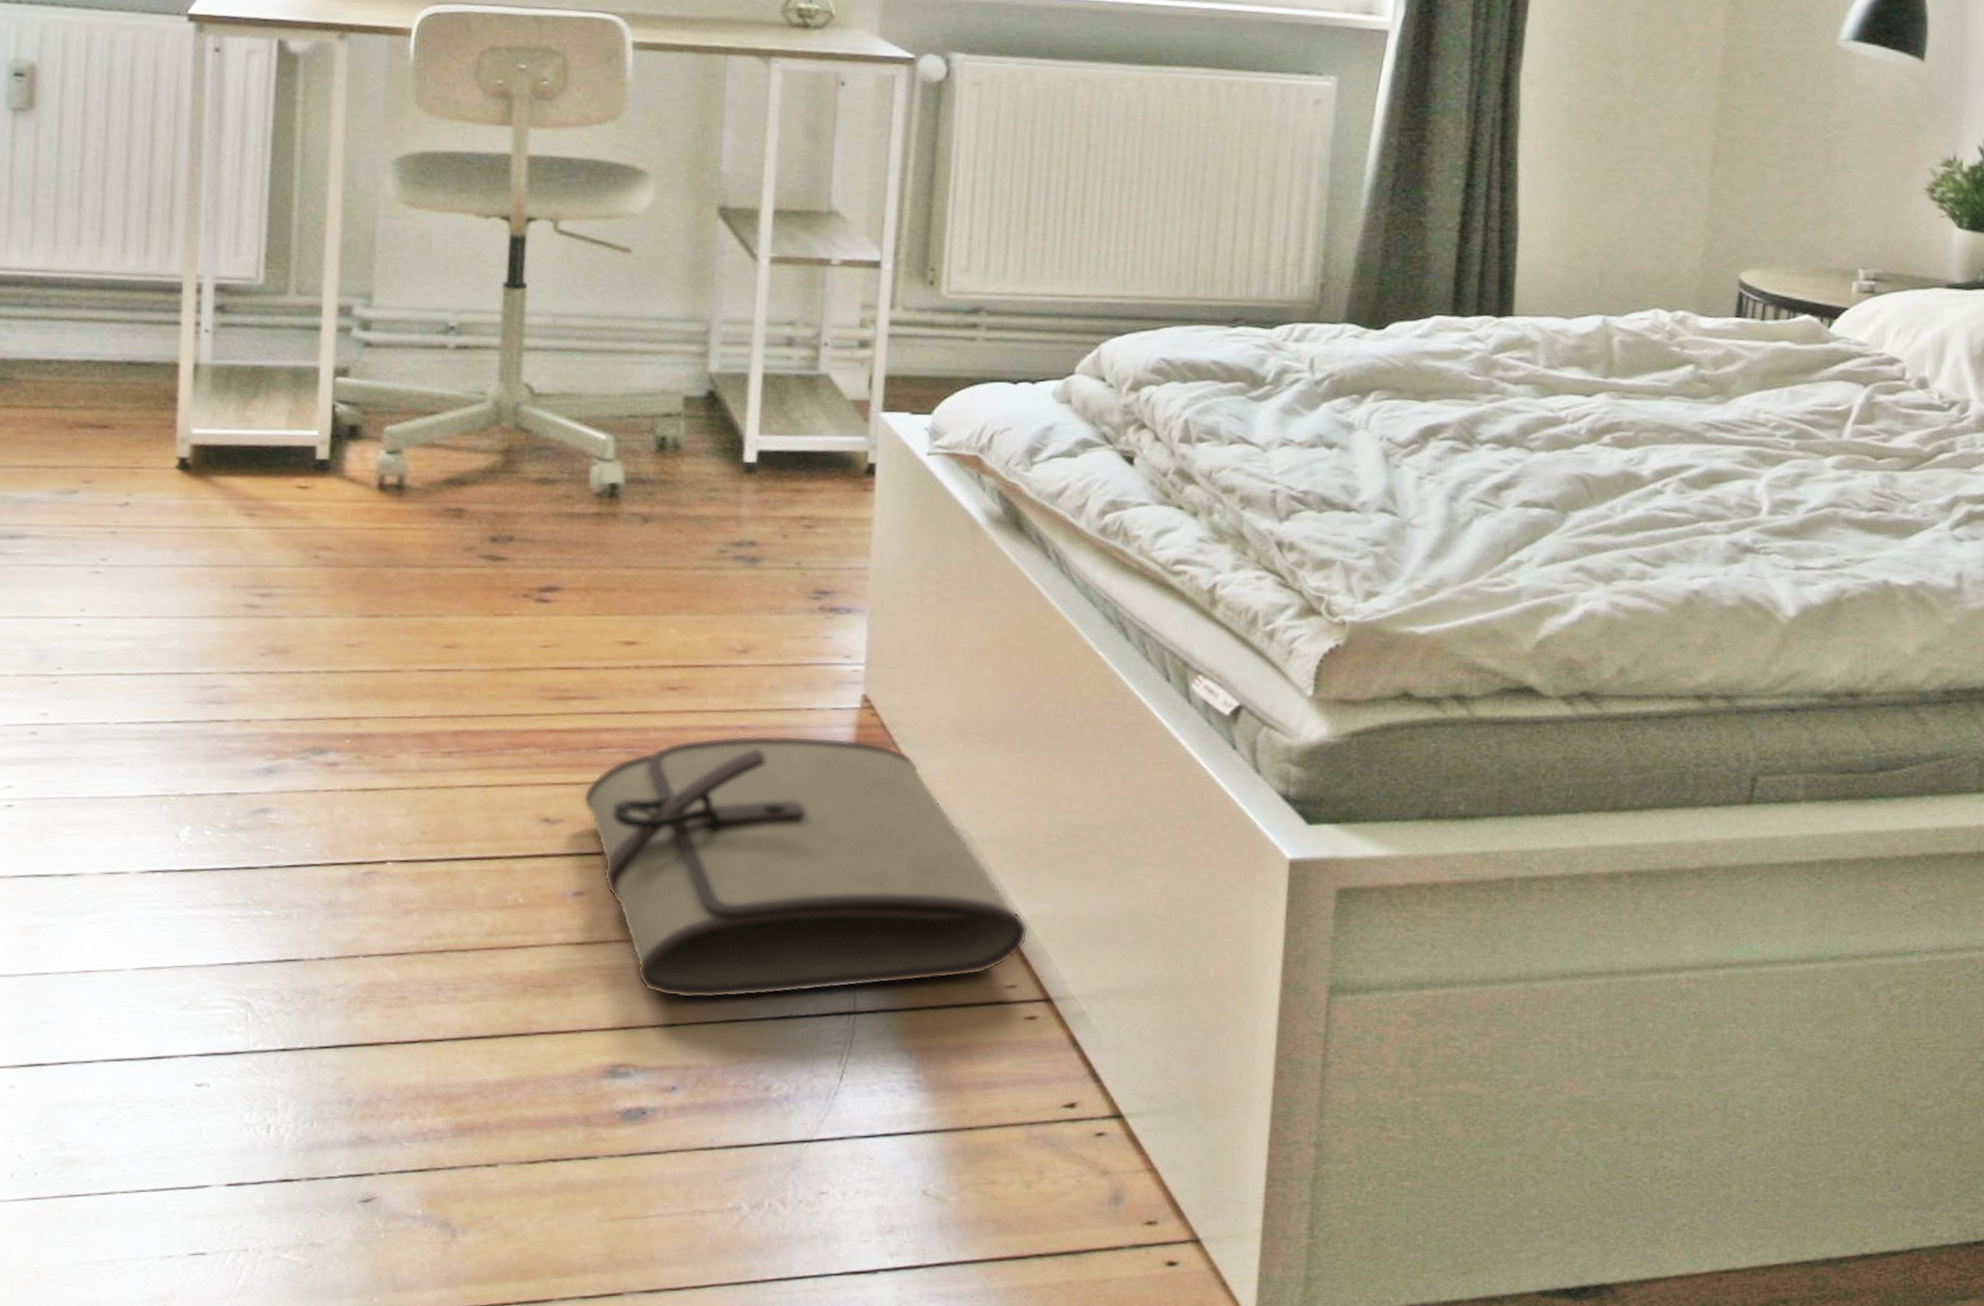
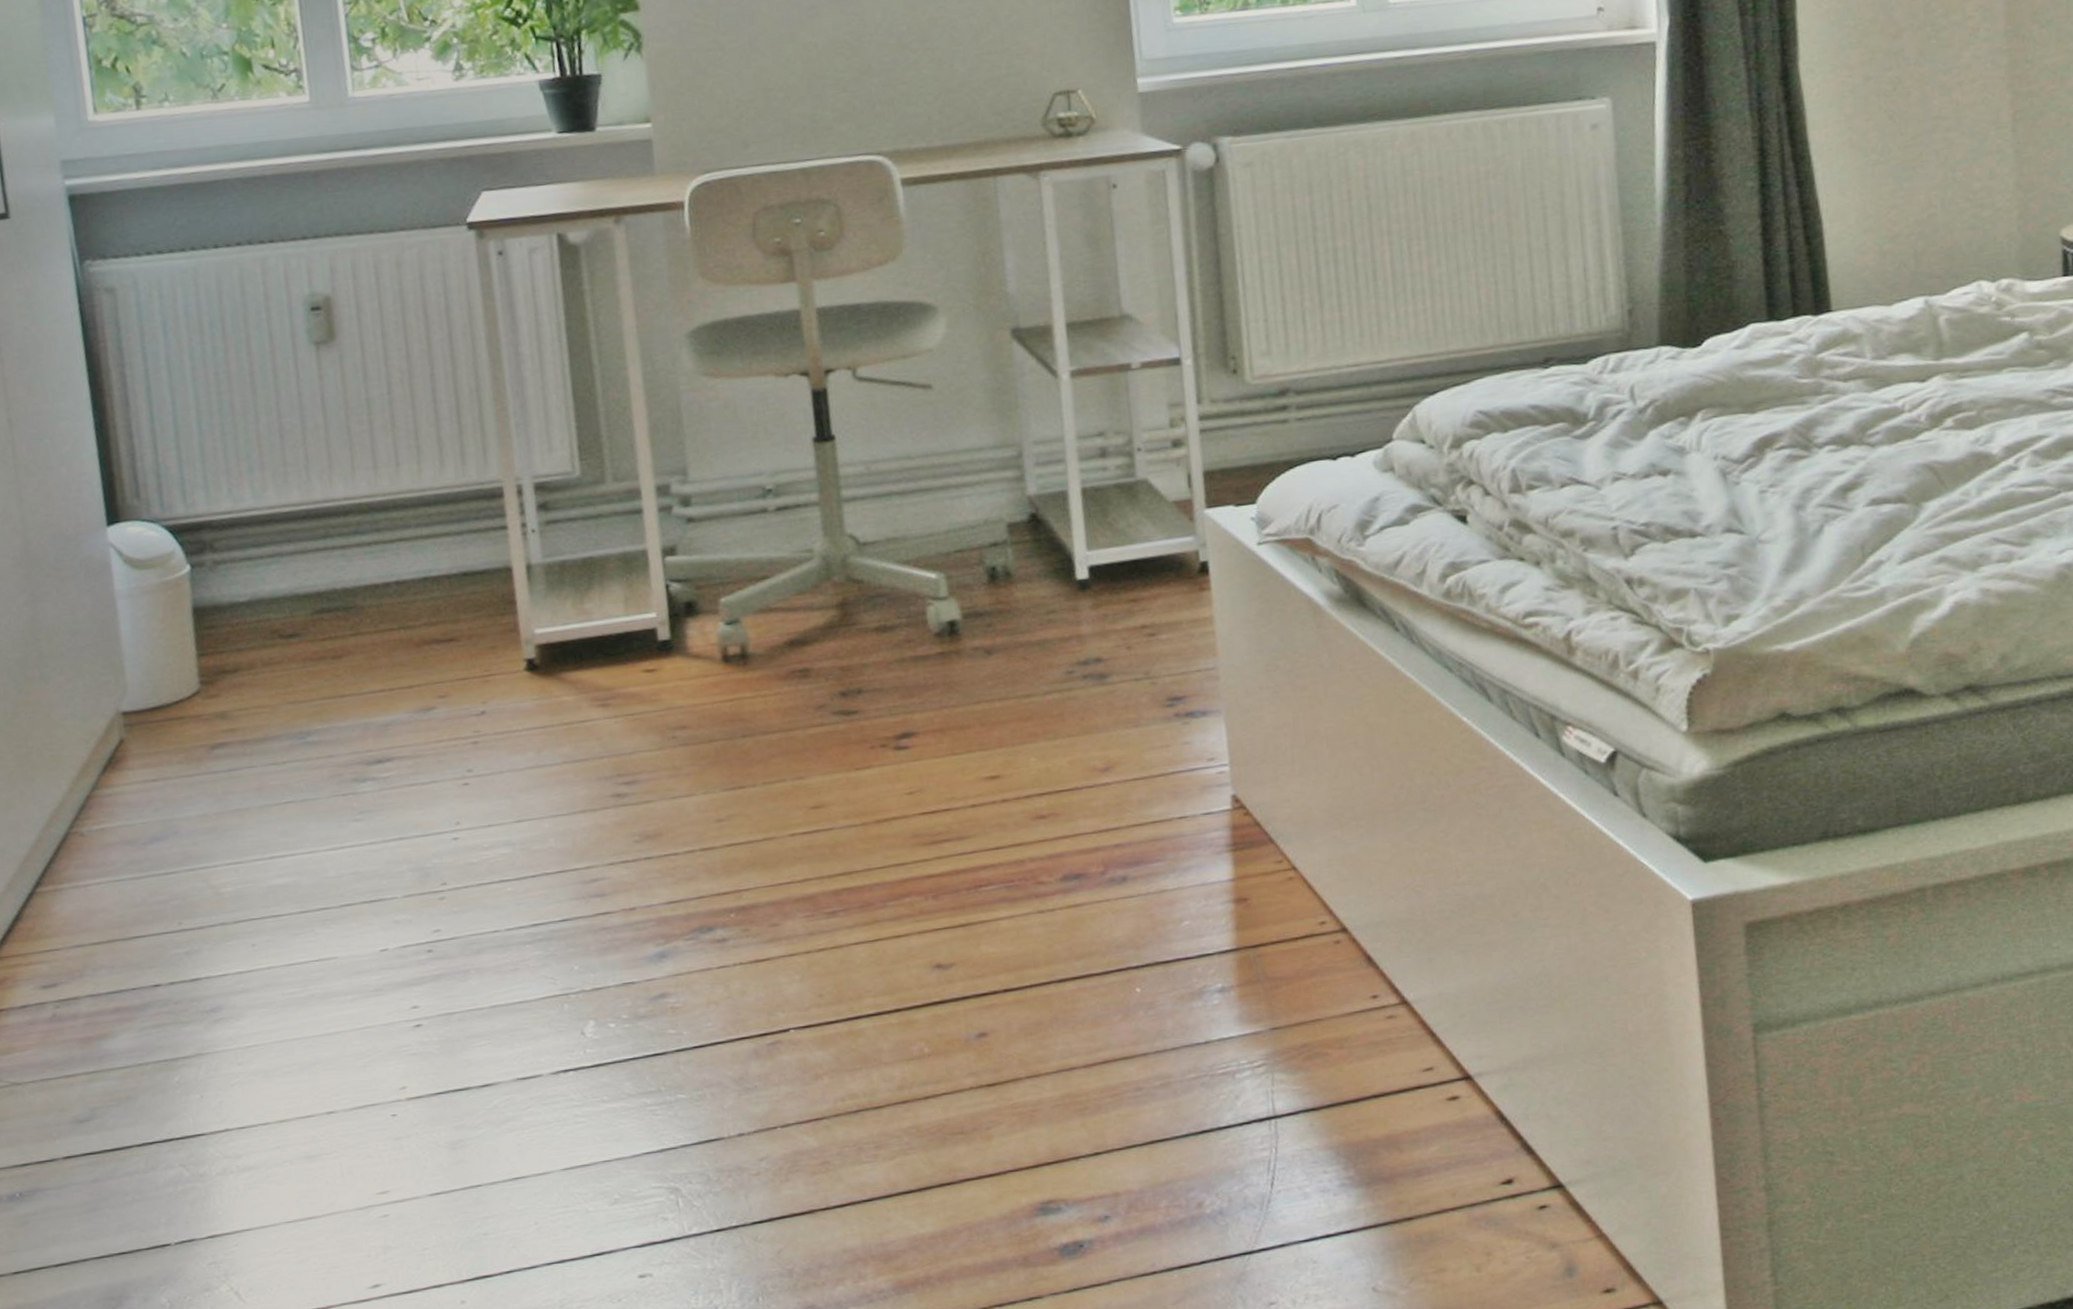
tool roll: present [582,735,1030,999] -> none [970,841,1438,1126]

